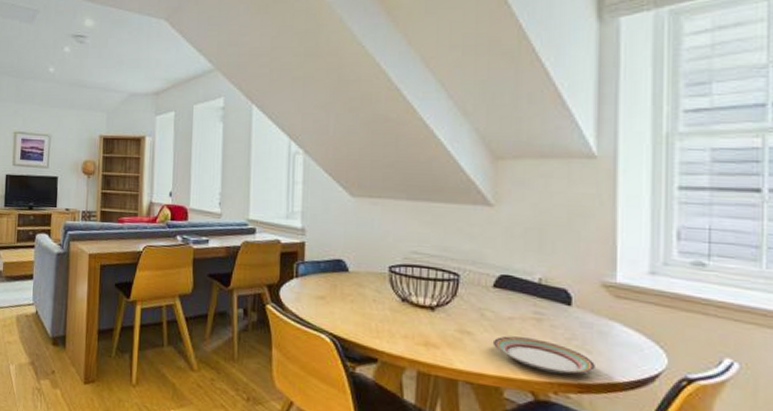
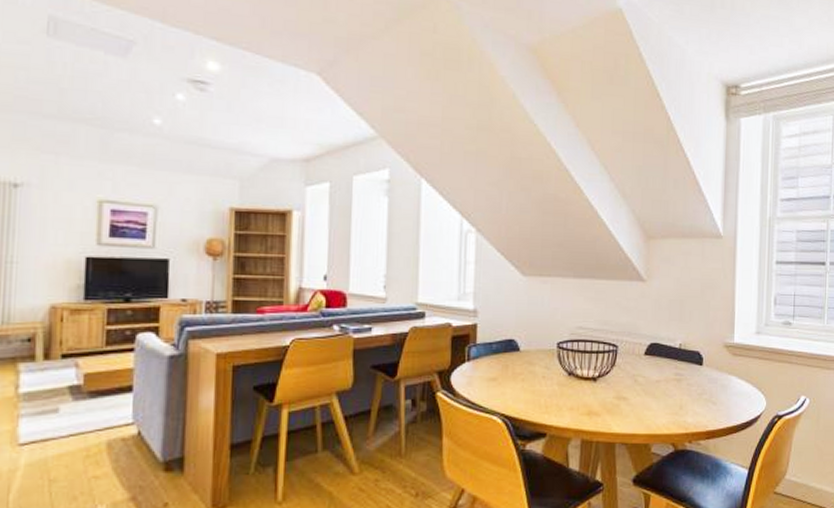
plate: present [492,335,597,374] -> none [643,397,719,425]

